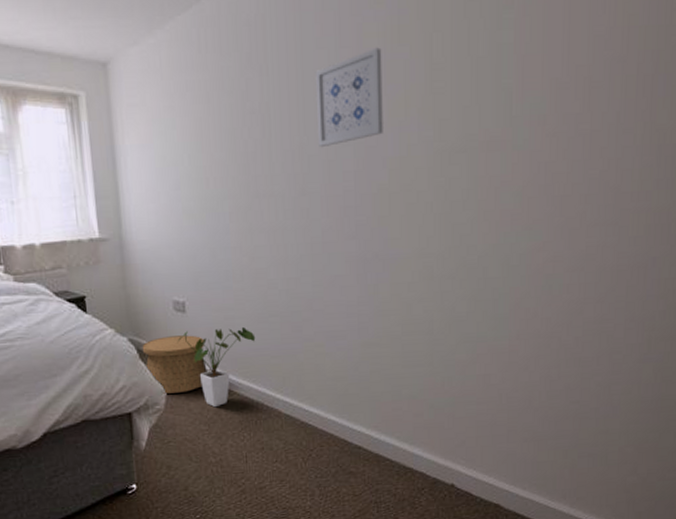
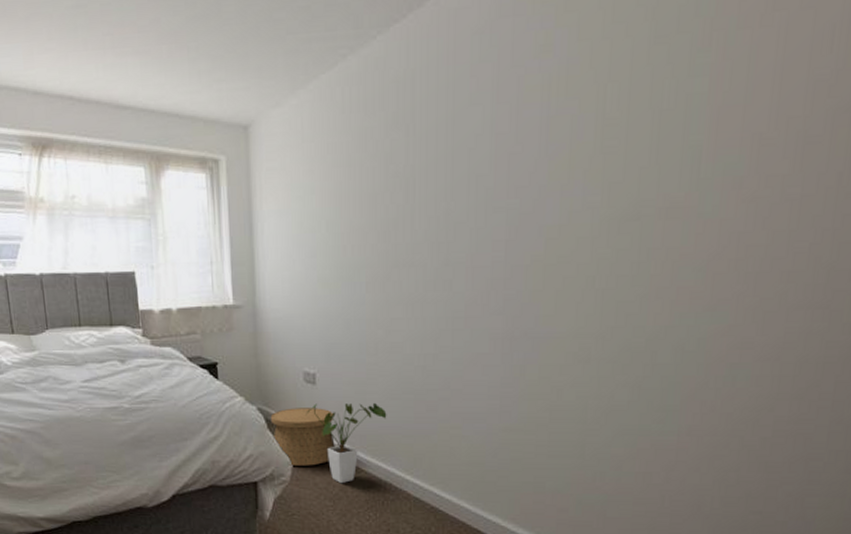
wall art: present [315,47,383,148] -> none [466,102,545,214]

